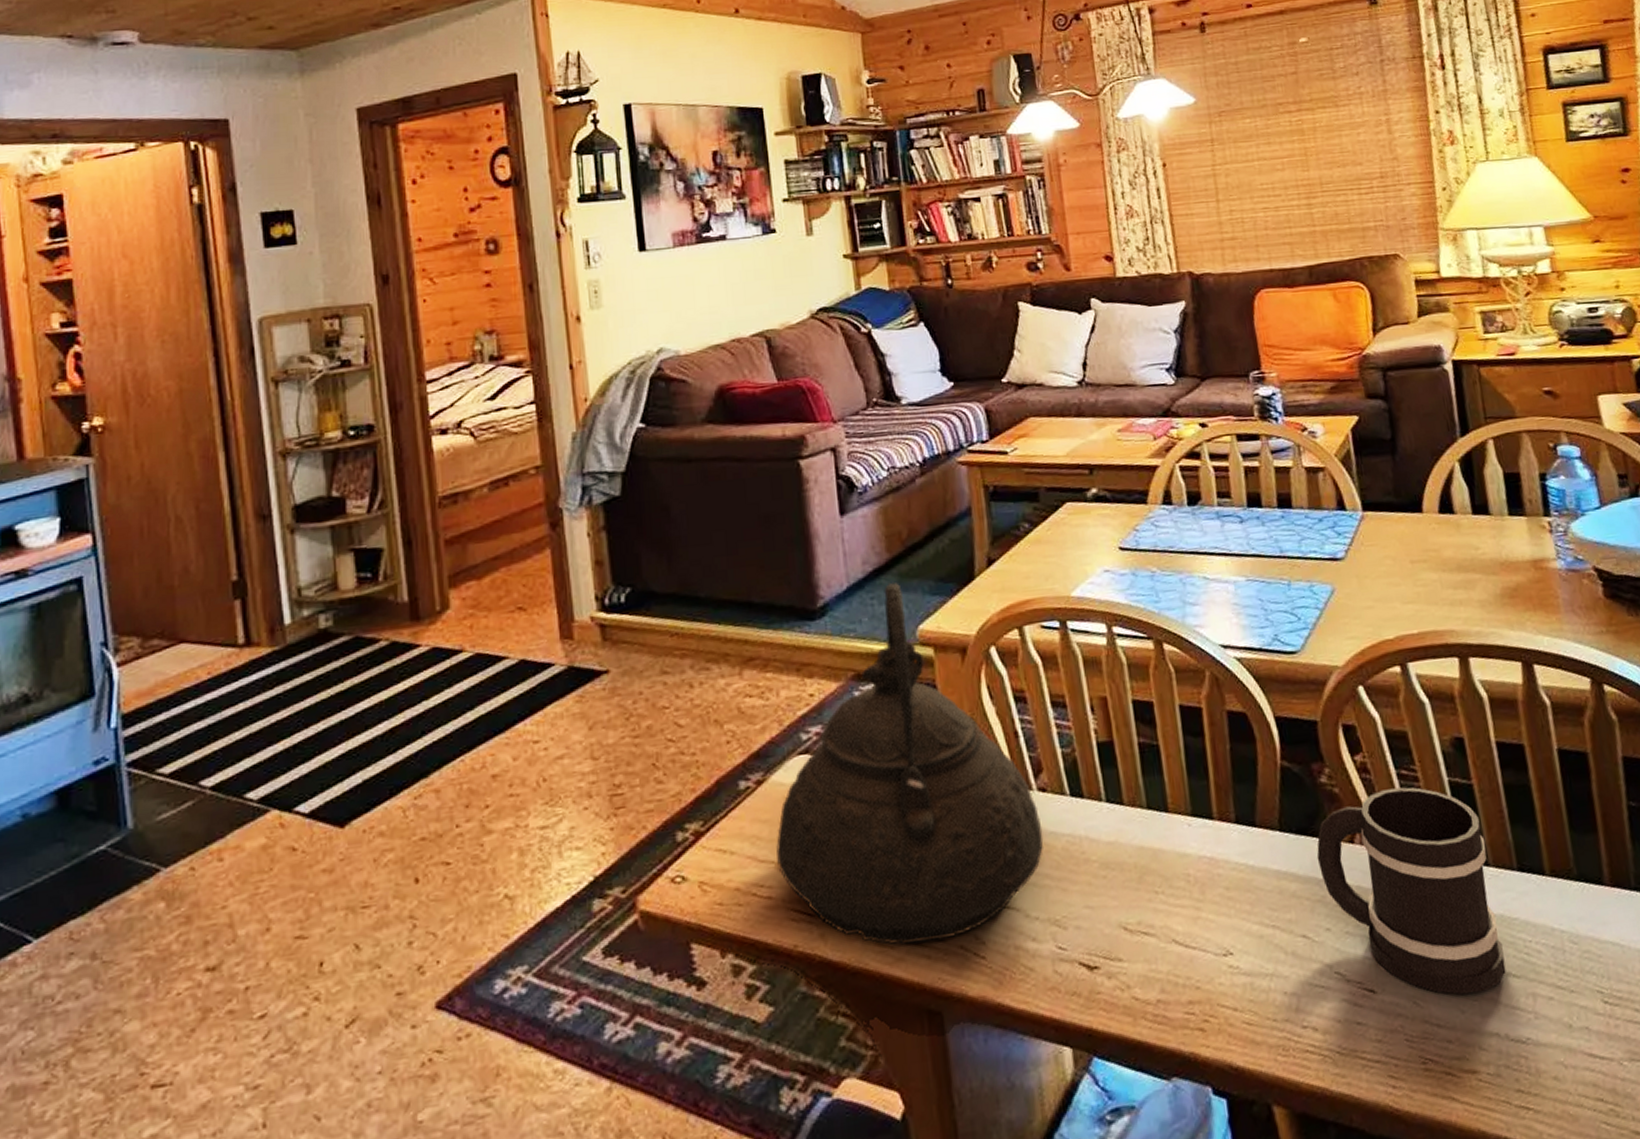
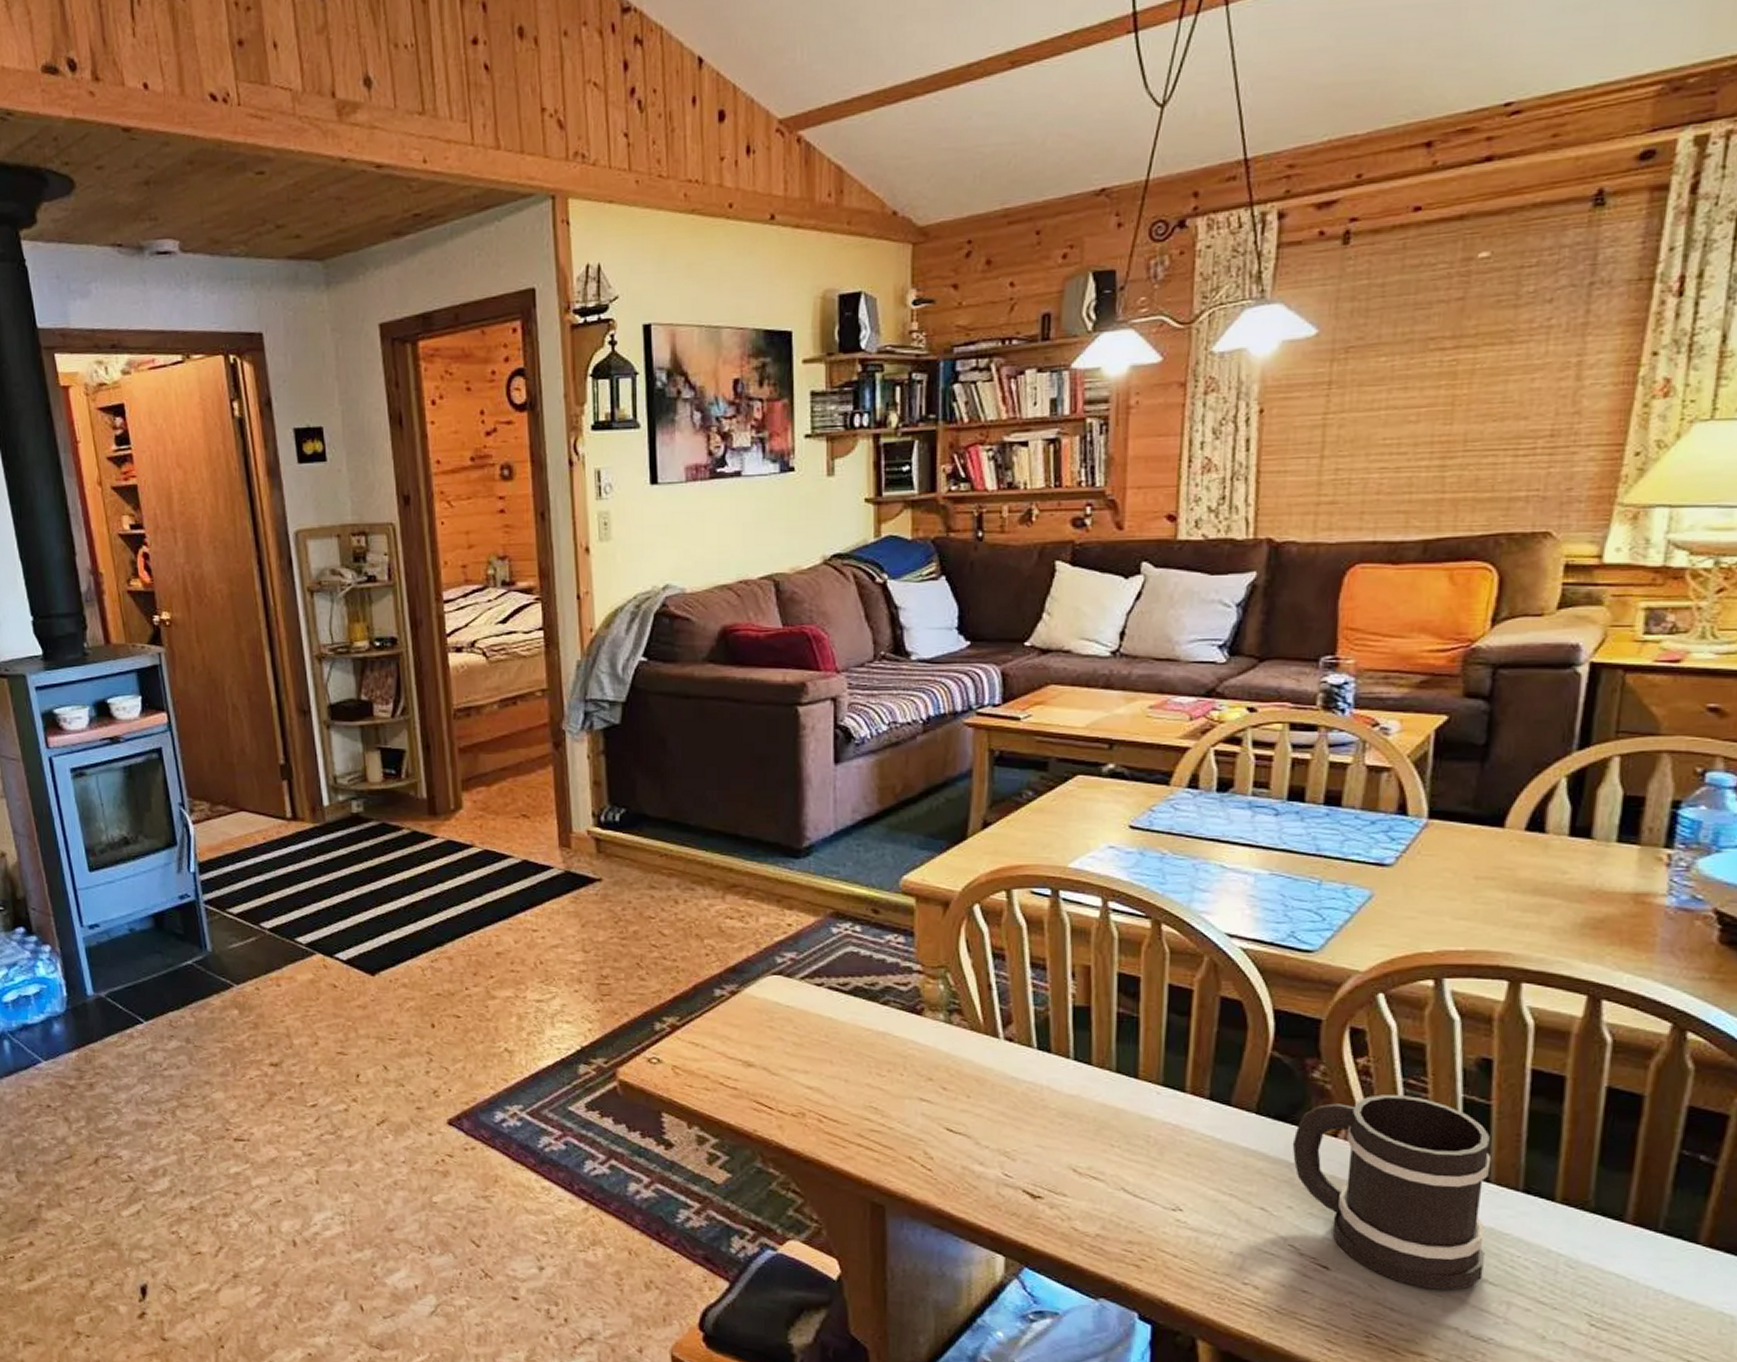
teakettle: present [776,581,1044,945] -> none [745,832,1004,1150]

